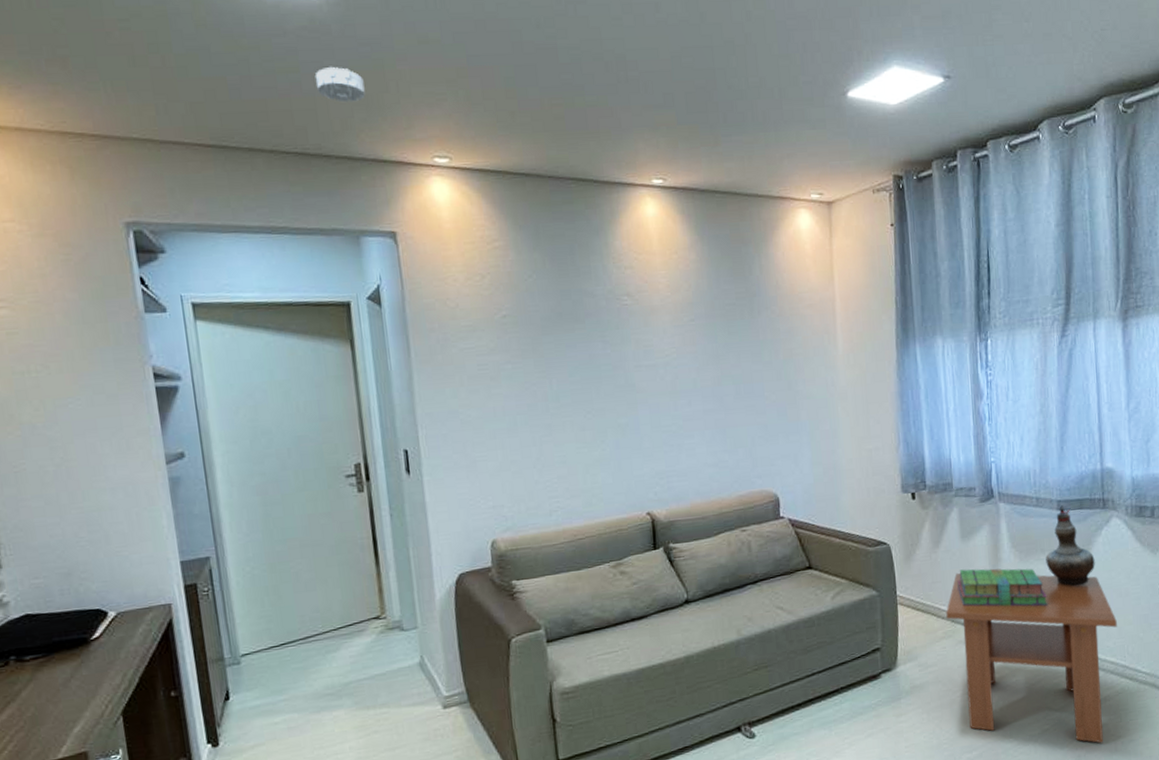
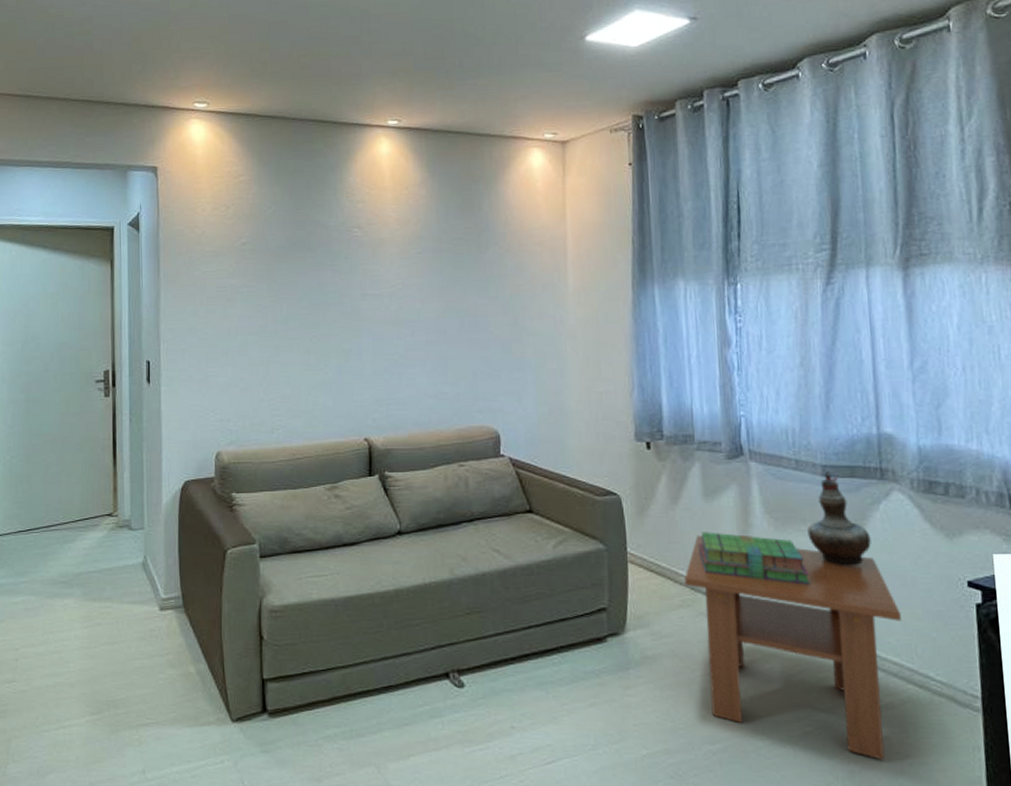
smoke detector: present [314,66,366,103] -> none [104,28,143,58]

